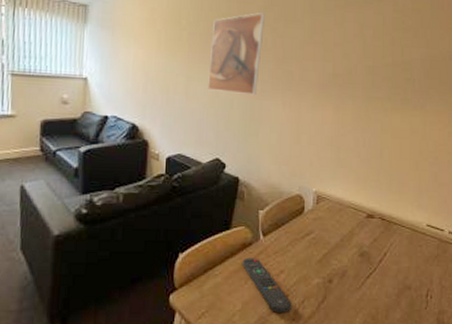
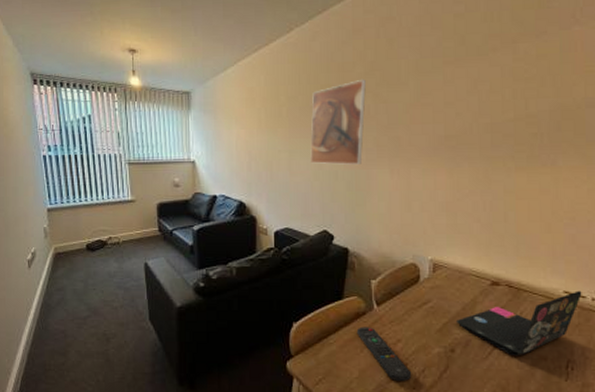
laptop: none [335,224,441,286] -> present [457,290,582,357]

